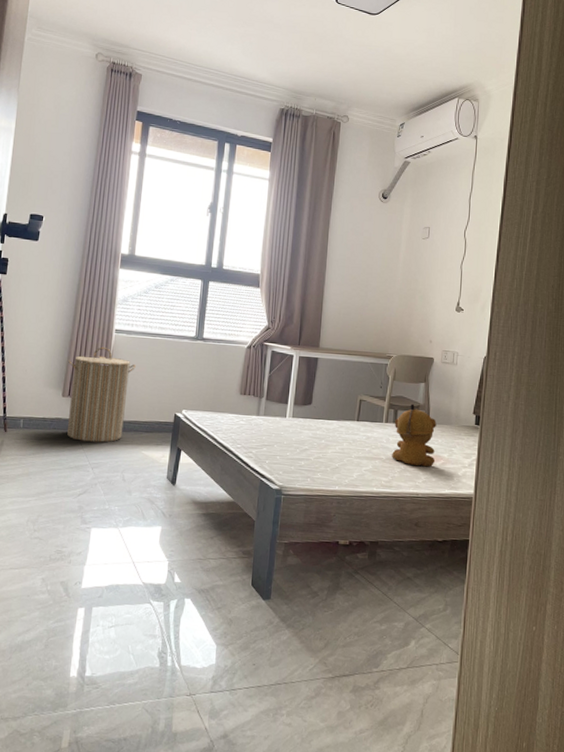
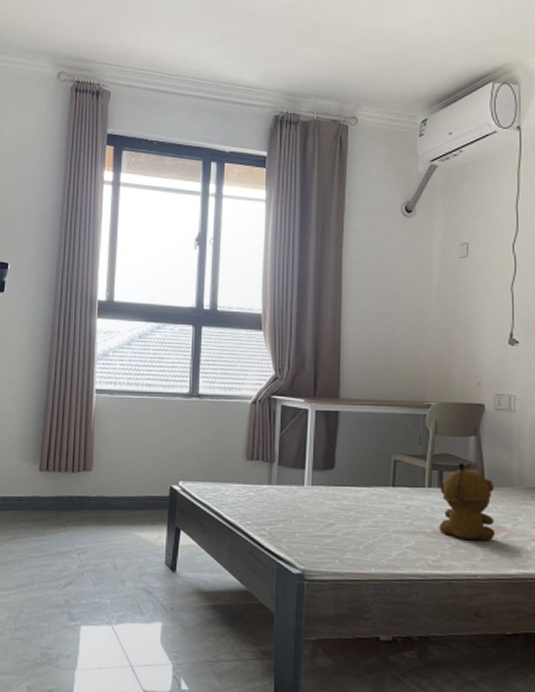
laundry hamper: present [67,346,136,443] -> none [44,410,122,524]

